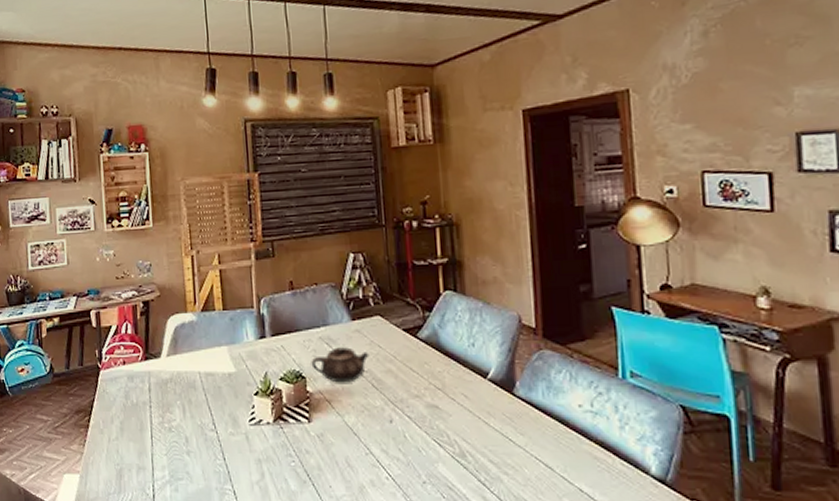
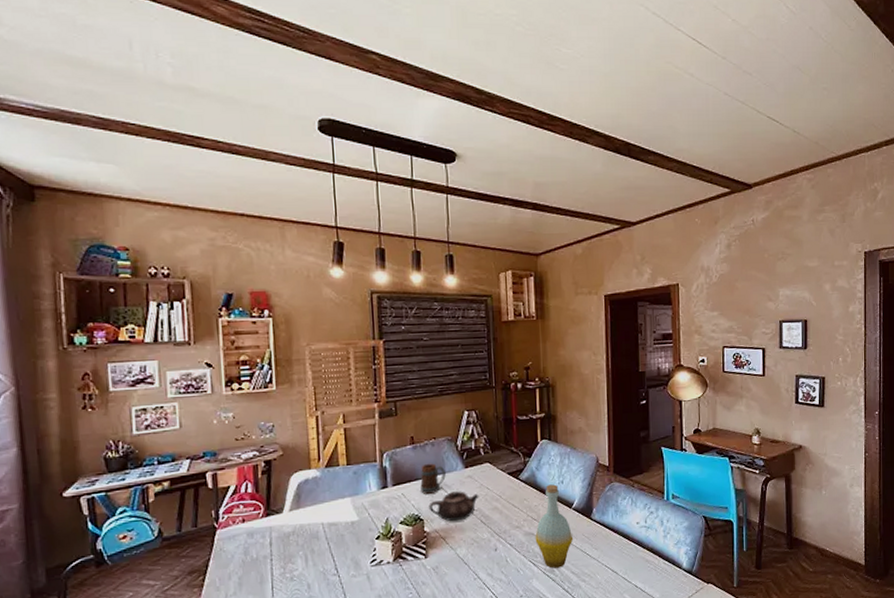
mug: none [301,312,330,348] -> present [420,463,446,494]
bottle: none [440,347,491,453] -> present [535,484,574,569]

